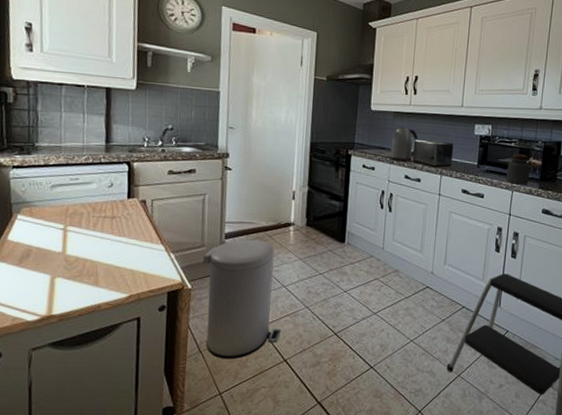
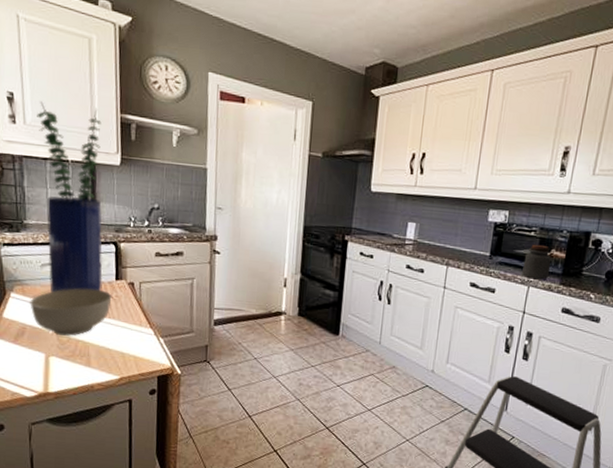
bowl: none [37,207,123,256] -> present [30,288,112,336]
vase: none [54,31,119,213] -> present [37,101,103,293]
pedal bin: present [203,239,282,360] -> none [192,326,272,446]
kettle: present [390,126,418,162] -> none [390,210,423,251]
toaster: present [412,139,454,168] -> none [415,225,464,258]

